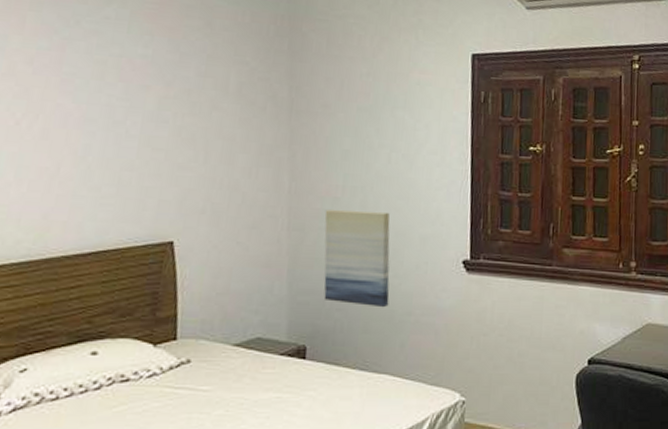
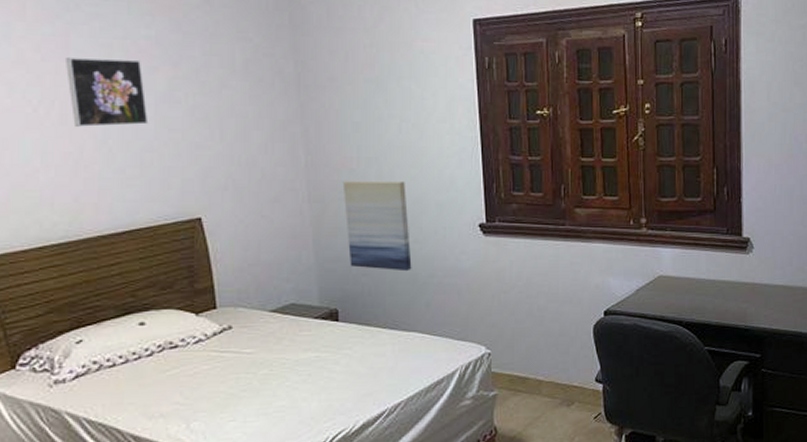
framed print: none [55,71,134,143] -> present [64,56,149,127]

